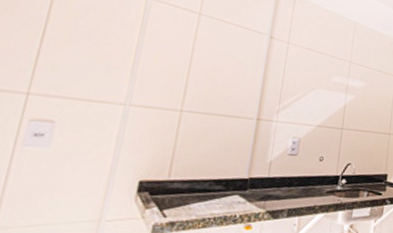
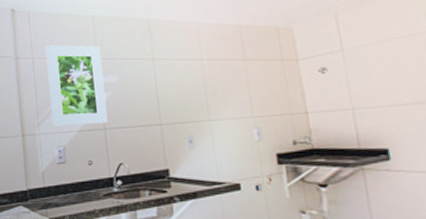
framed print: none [293,35,355,124] -> present [45,44,108,126]

